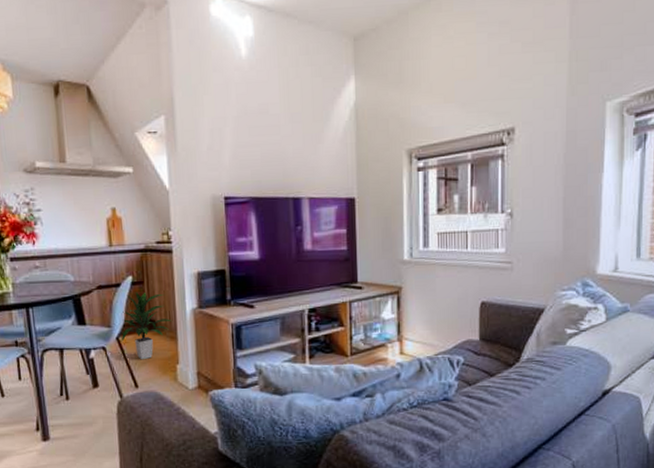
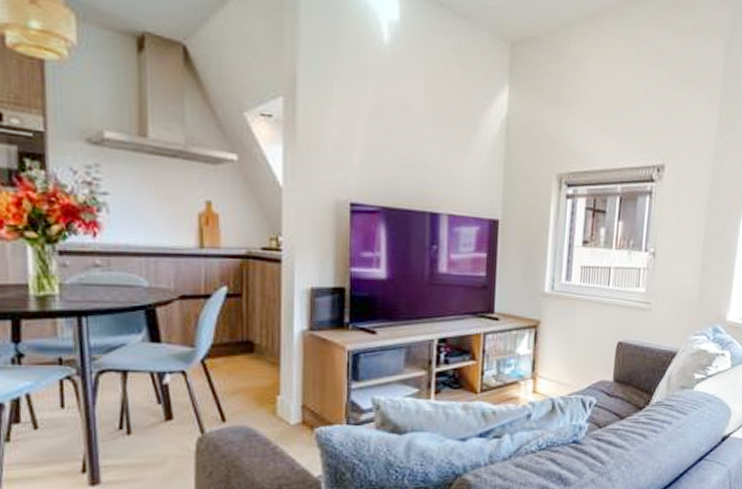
indoor plant: present [120,292,172,360] -> none [207,306,275,389]

